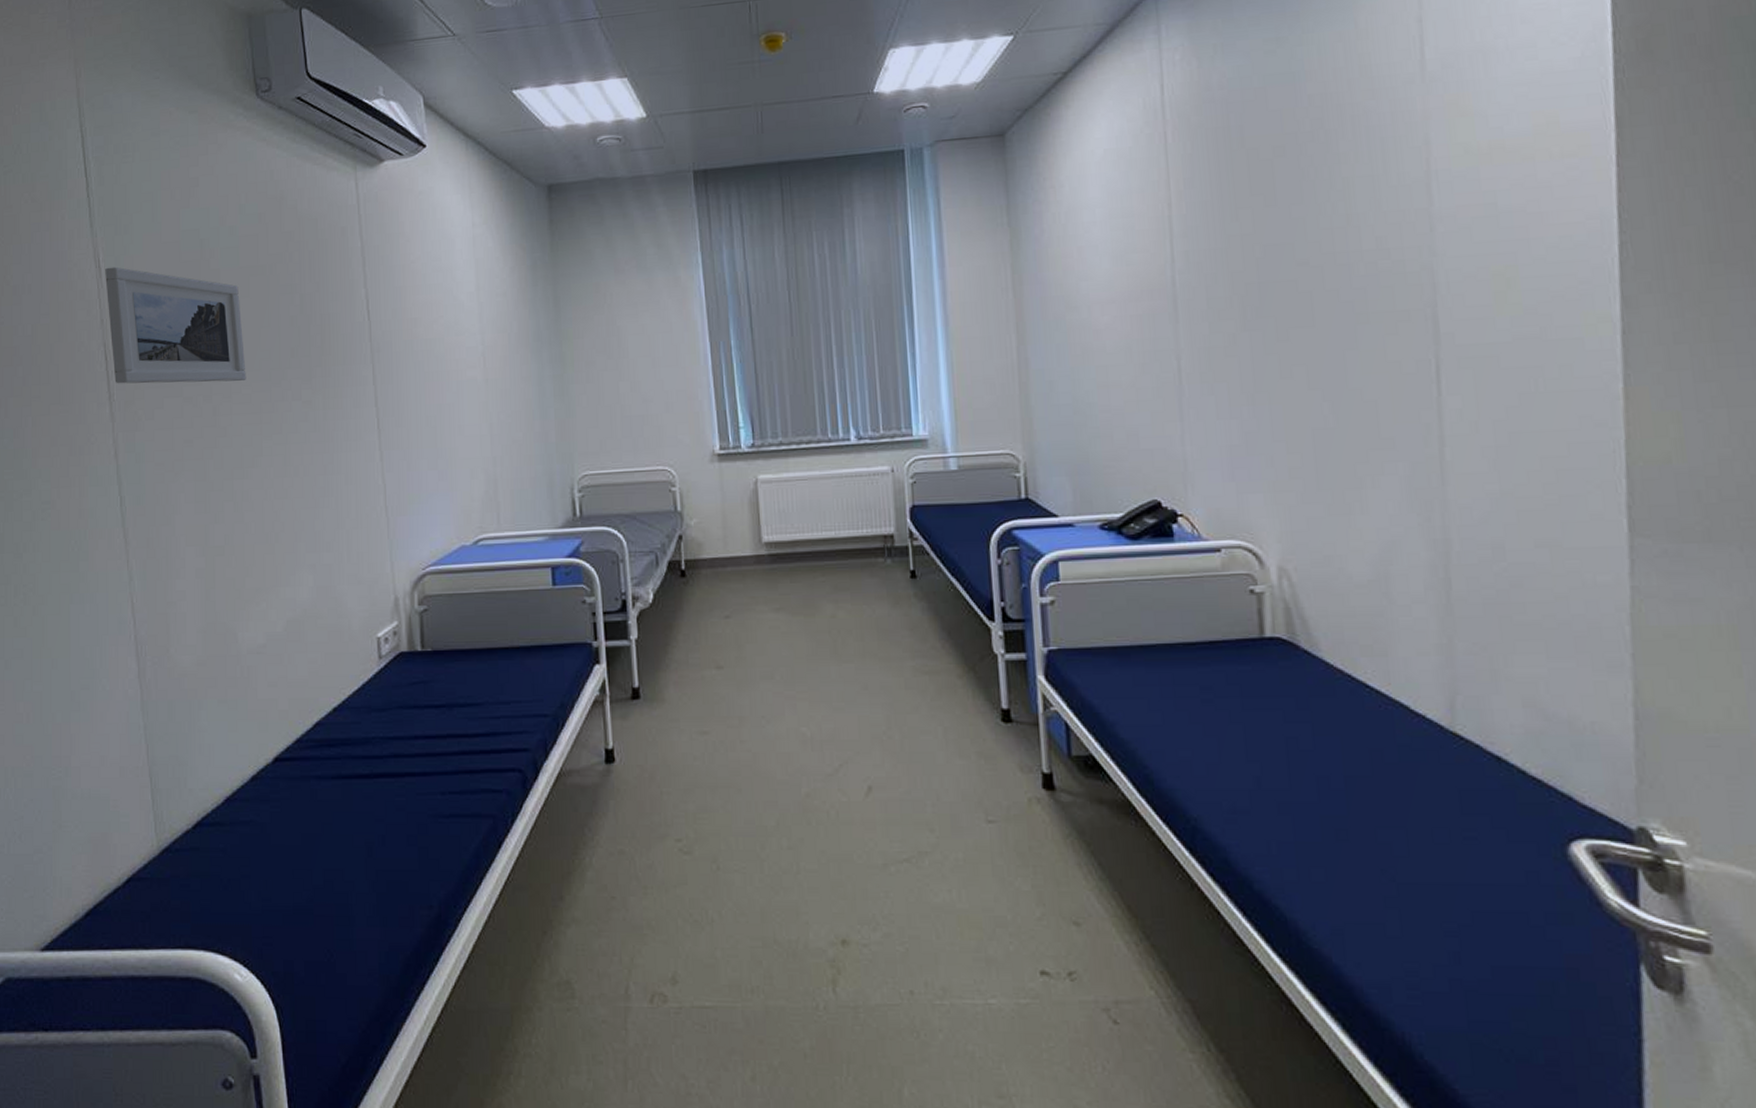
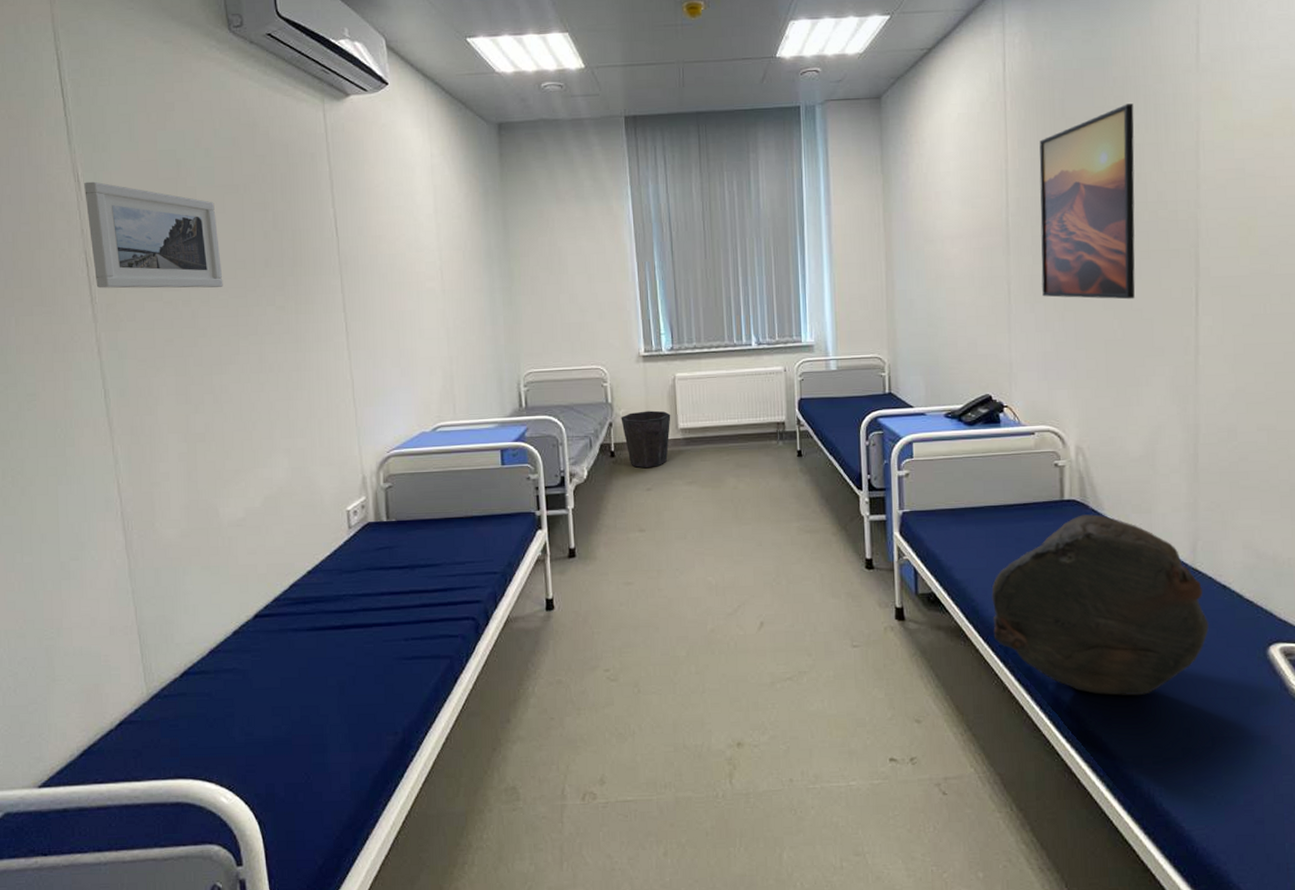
waste bin: none [692,520,753,590] -> present [621,410,671,468]
bag: none [1169,657,1479,902] -> present [991,514,1209,696]
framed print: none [1212,127,1351,376] -> present [1039,103,1135,300]

